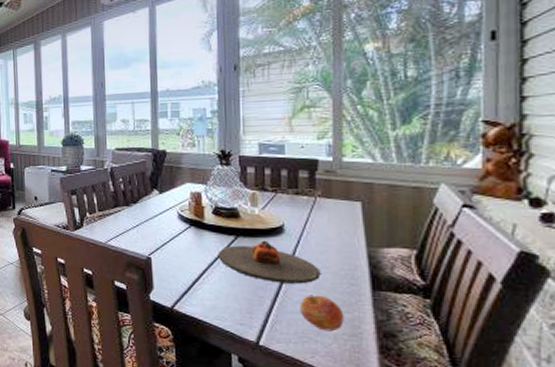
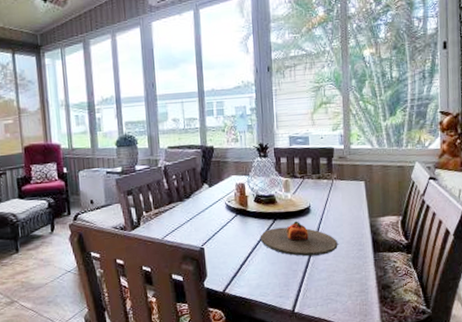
apple: present [300,294,344,332] -> none [324,262,356,292]

